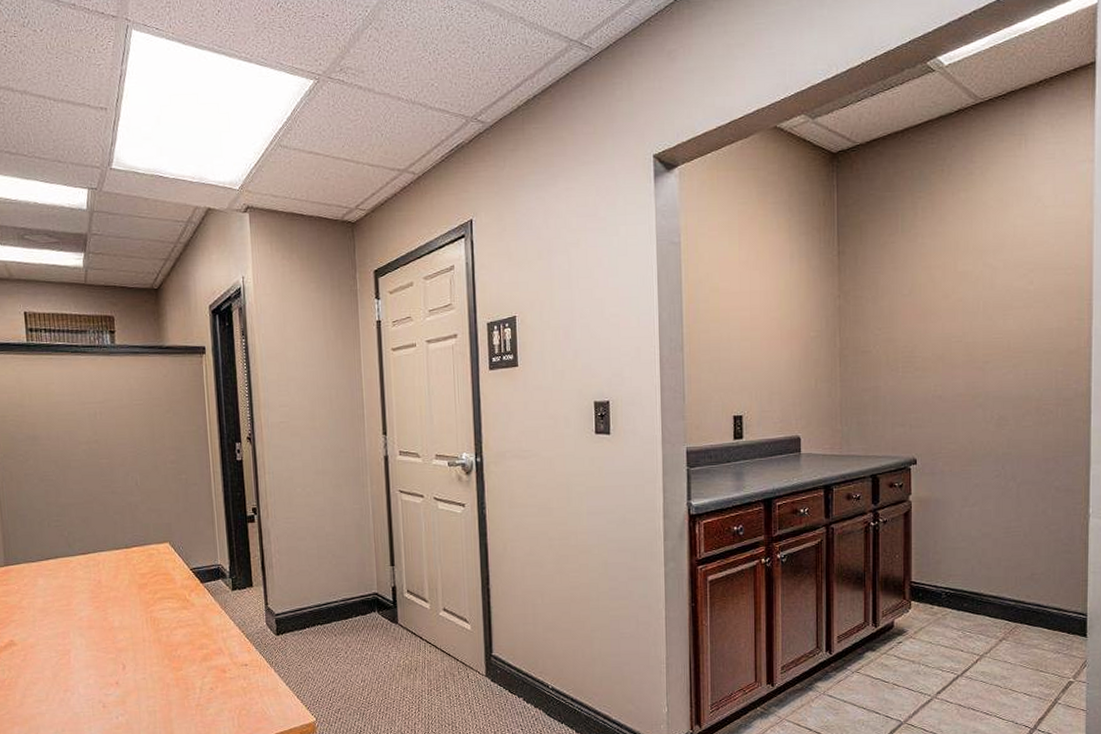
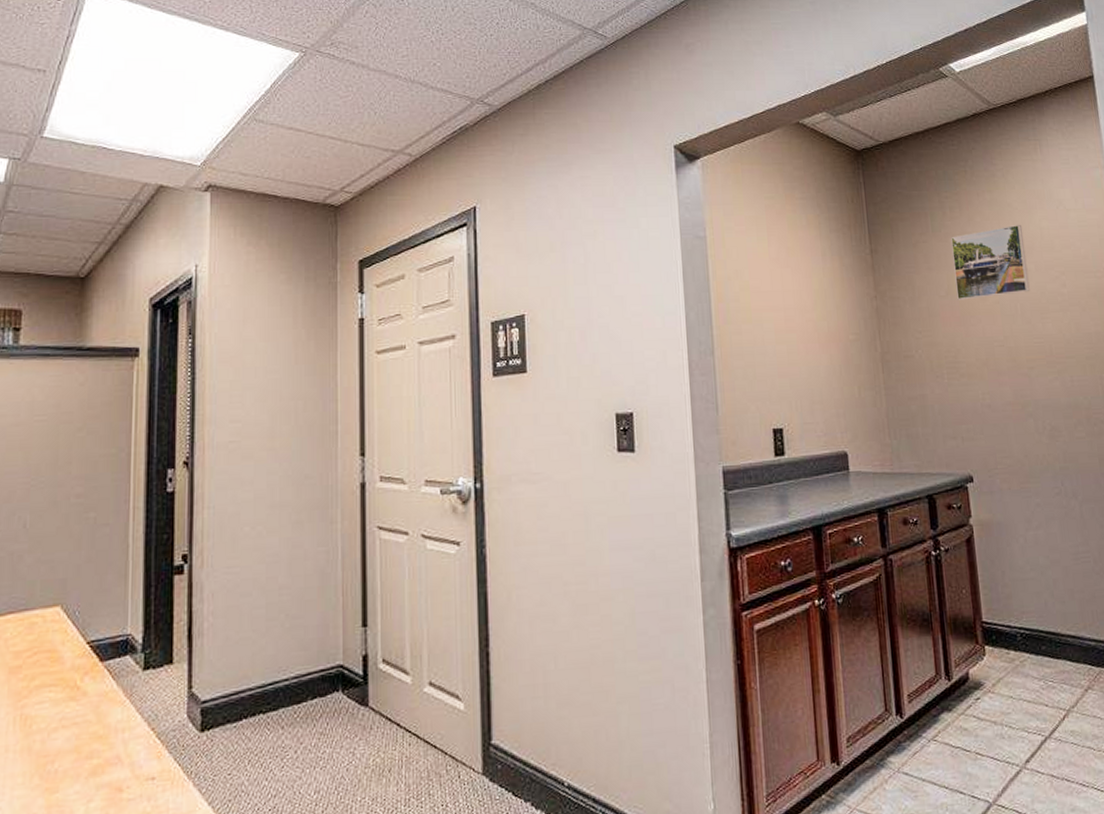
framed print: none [919,222,995,298] -> present [950,224,1030,300]

